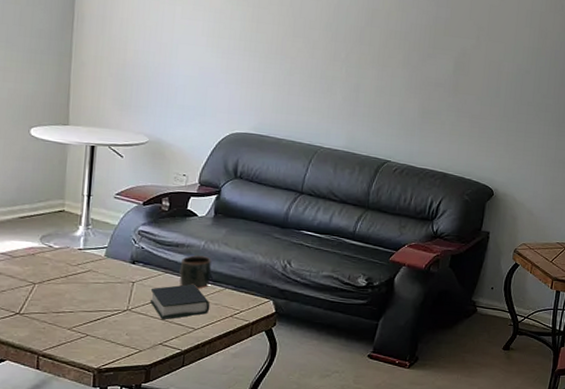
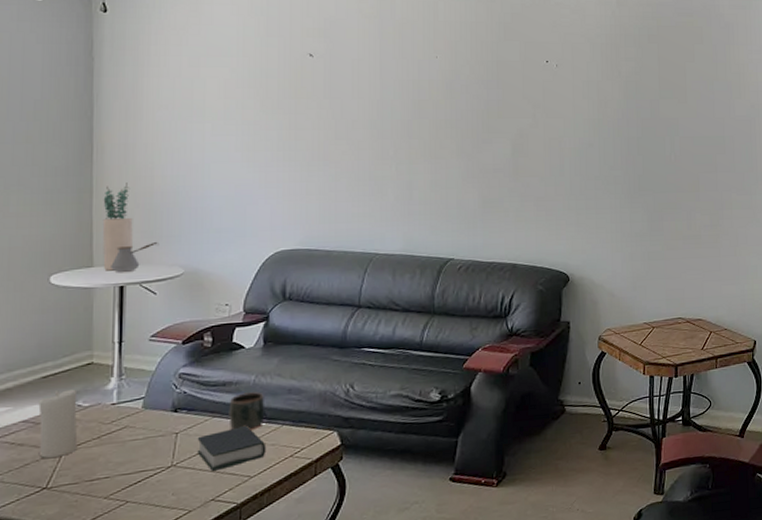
candle: none [13,230,50,289] -> present [38,389,78,459]
vase: none [77,52,106,131] -> present [102,183,133,271]
coffee pot: none [84,109,128,134] -> present [111,241,159,272]

